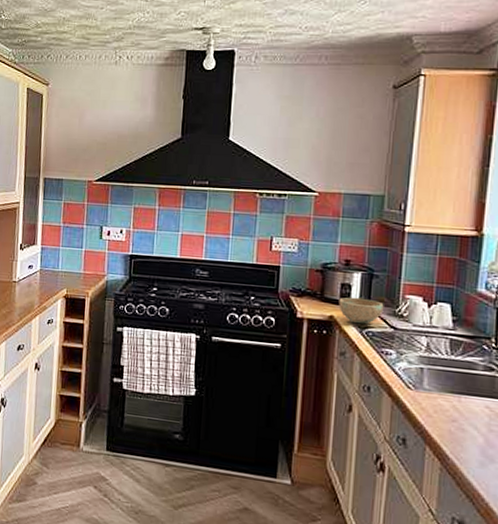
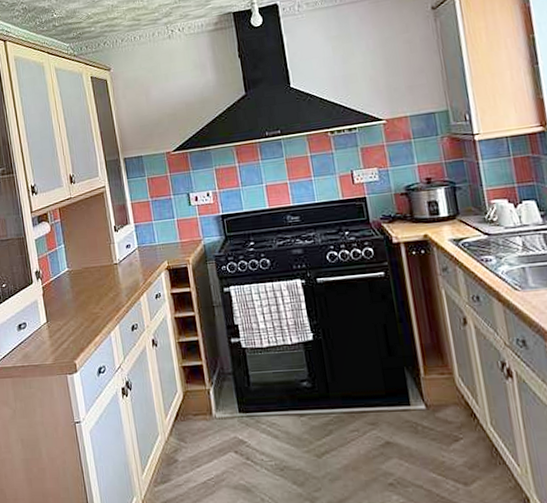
bowl: present [339,297,384,324] -> none [429,211,474,238]

